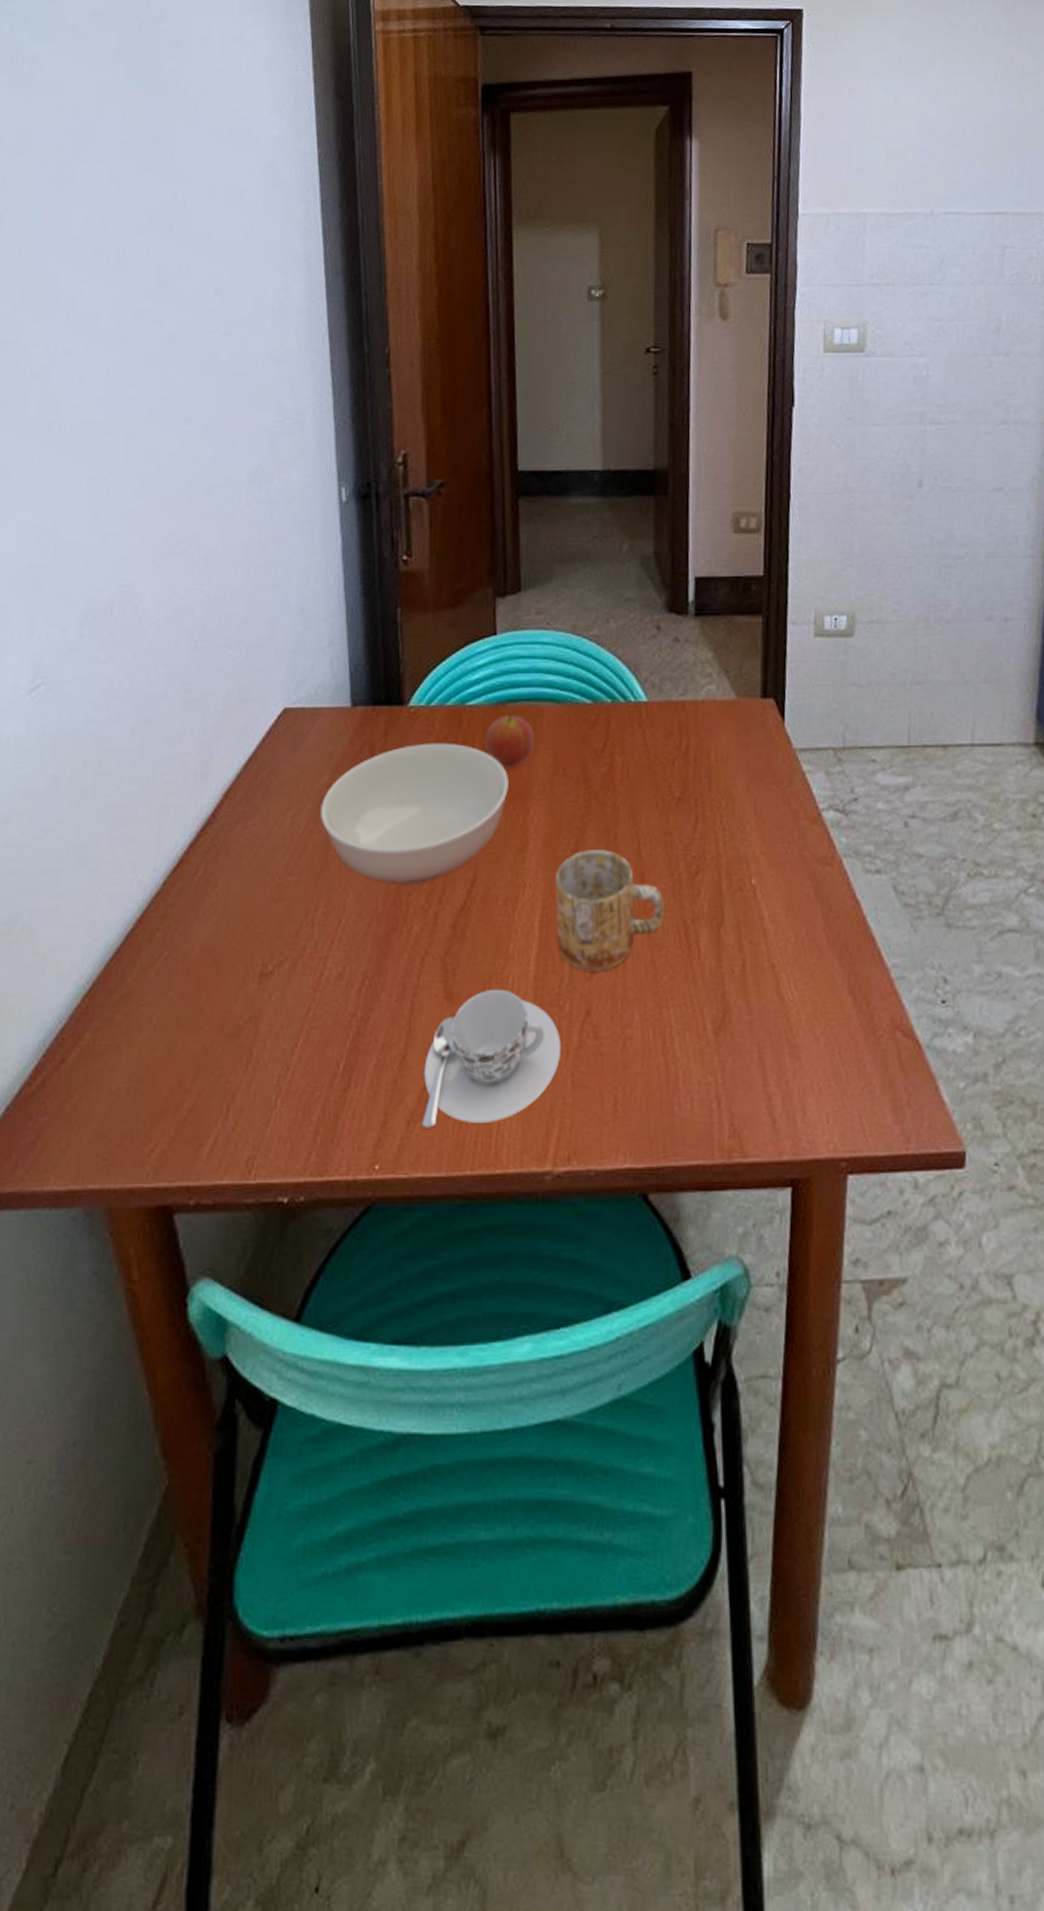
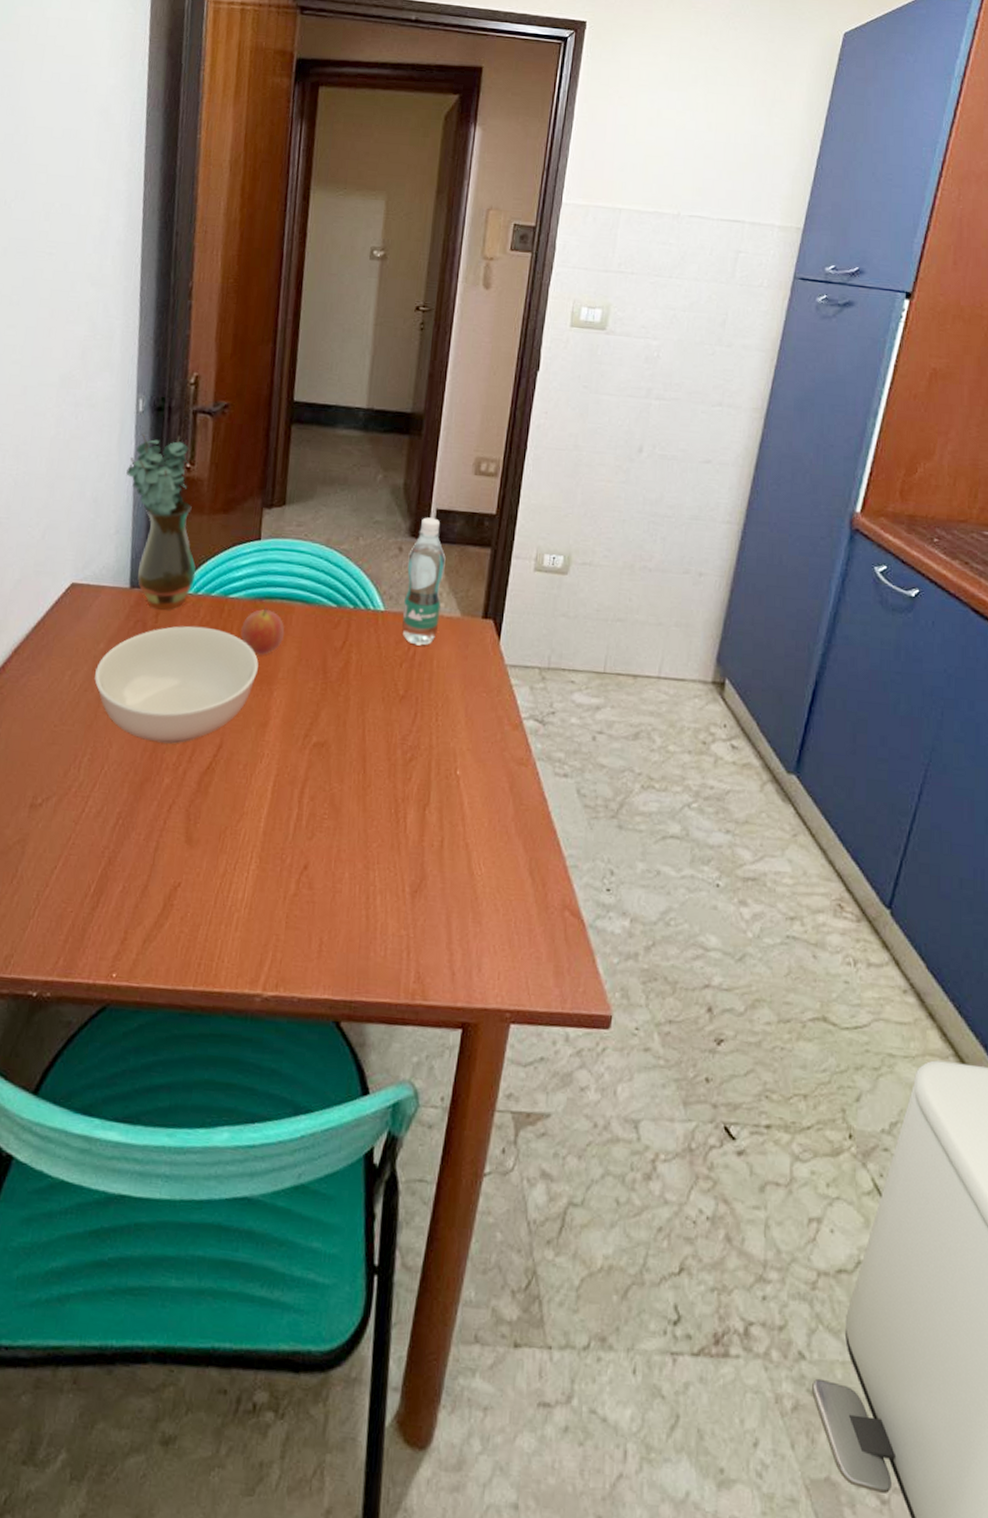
vase: none [335,524,426,728] -> present [126,433,196,610]
teacup: present [422,988,562,1130] -> none [155,838,281,949]
mug: present [554,850,665,973] -> none [285,731,381,834]
bottle: none [668,588,712,738] -> present [402,517,446,646]

